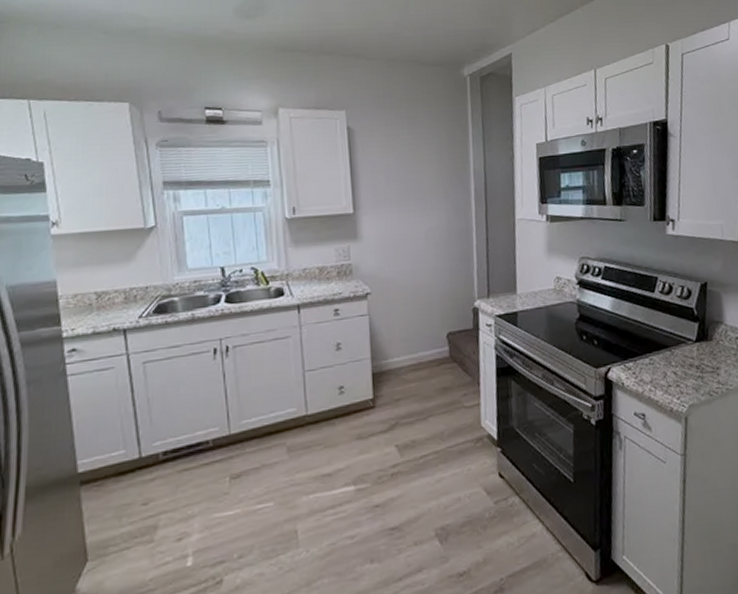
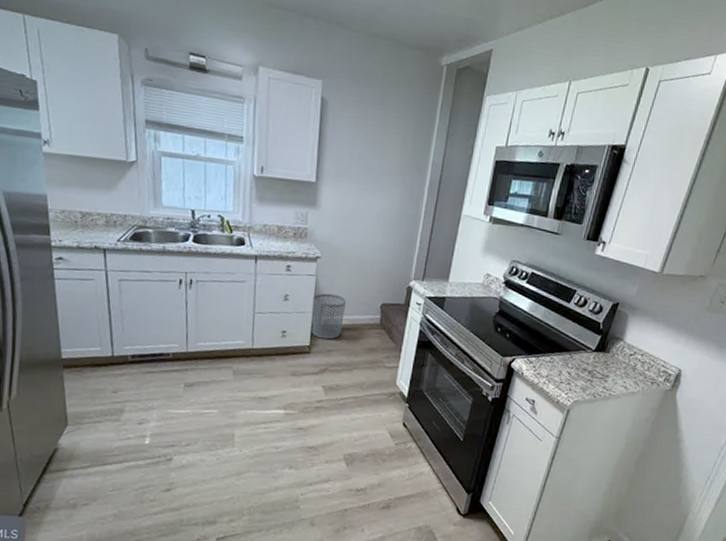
waste bin: none [369,332,408,388] -> present [311,293,346,340]

